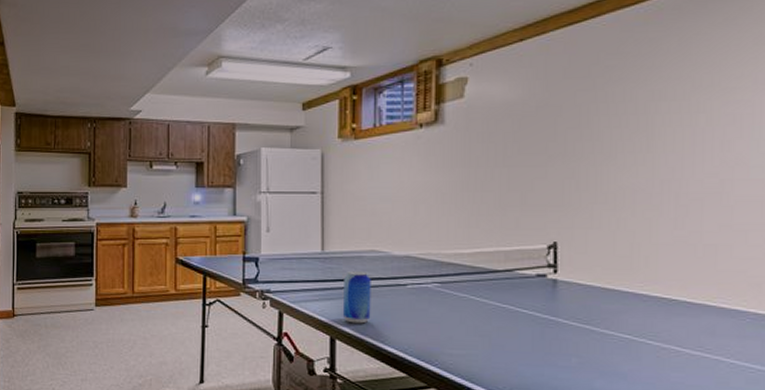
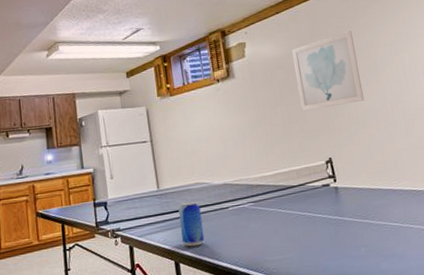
wall art: none [529,73,626,178] -> present [292,30,364,112]

